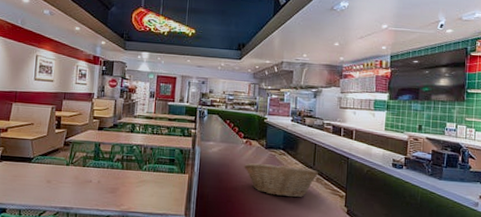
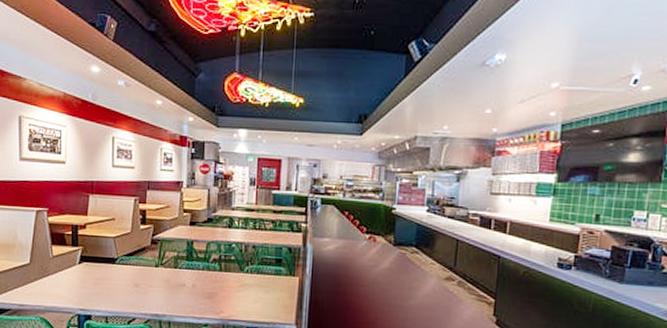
fruit basket: present [244,163,318,198] -> none [367,263,460,305]

